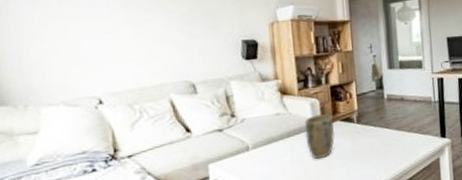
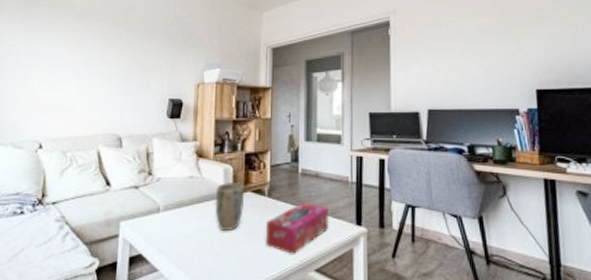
tissue box: none [358,123,416,170] -> present [266,202,329,254]

